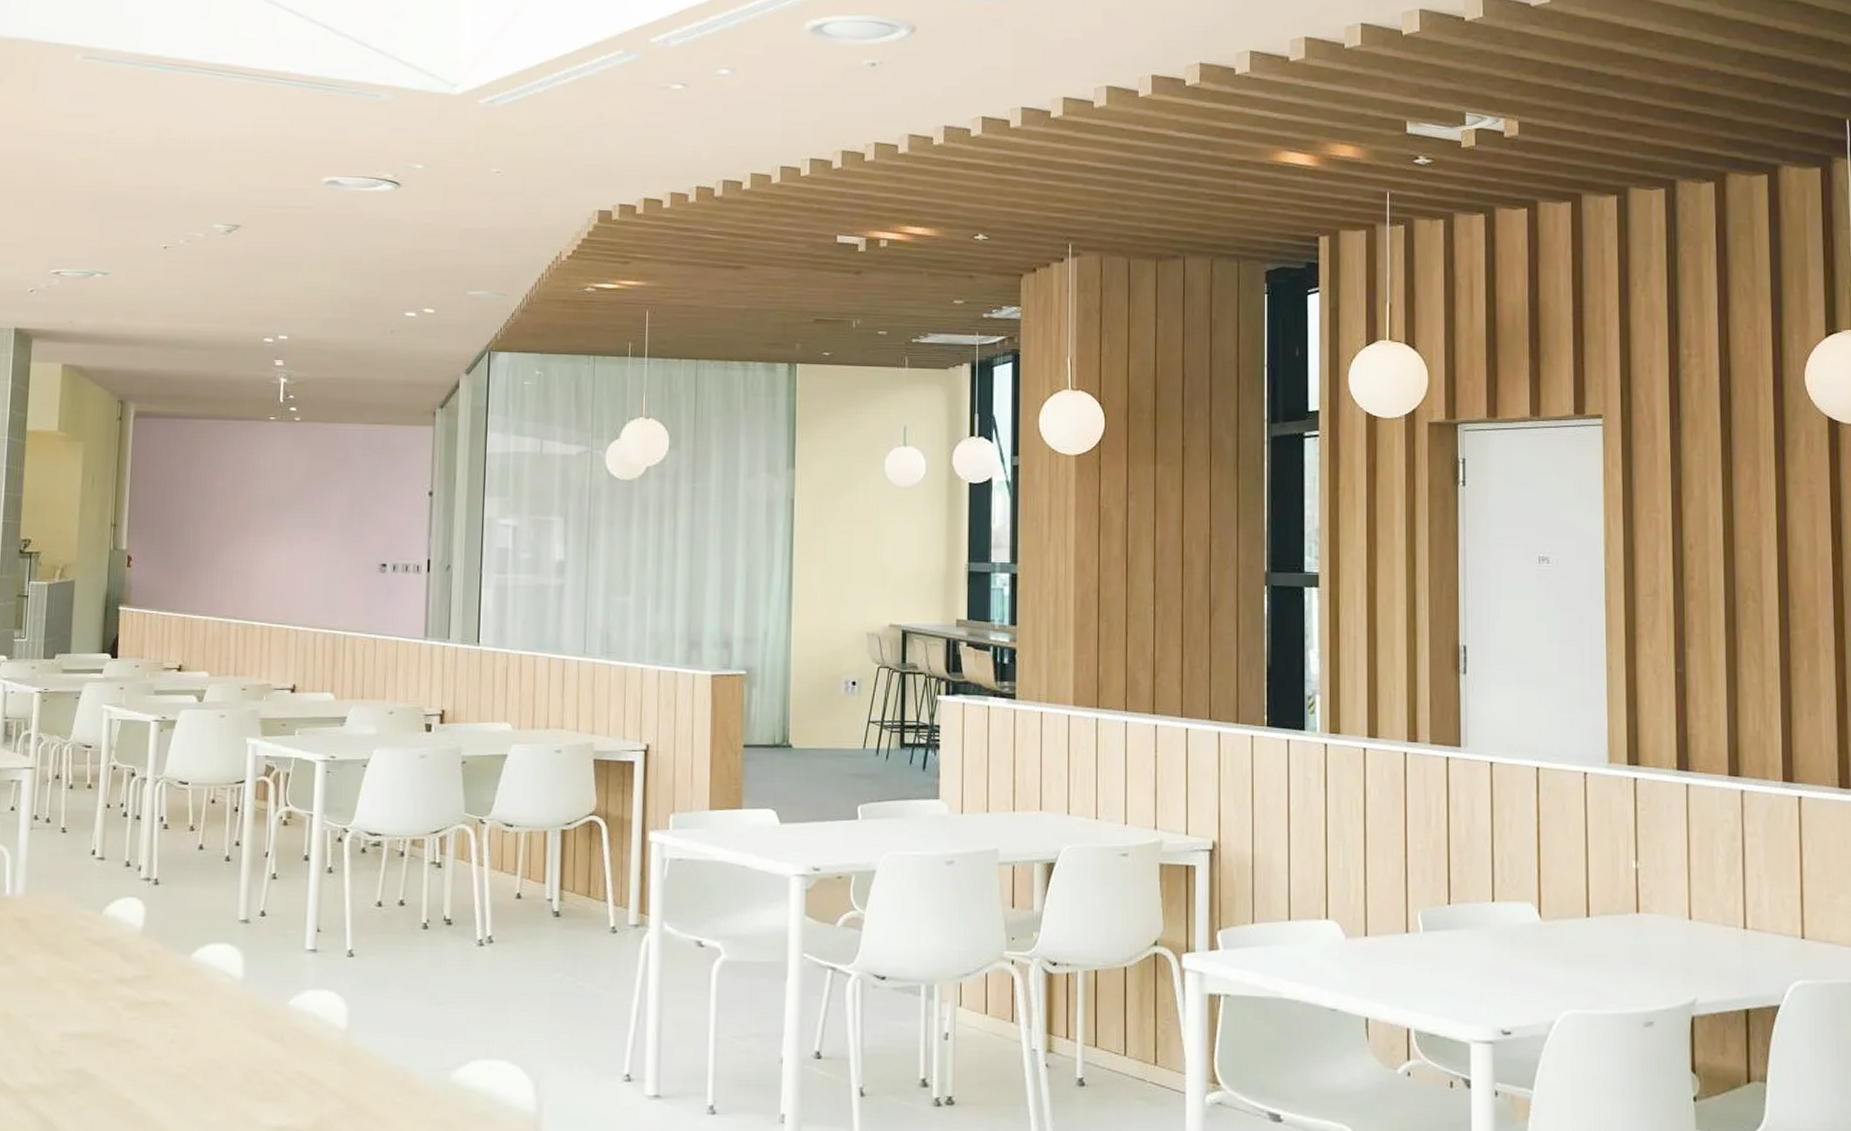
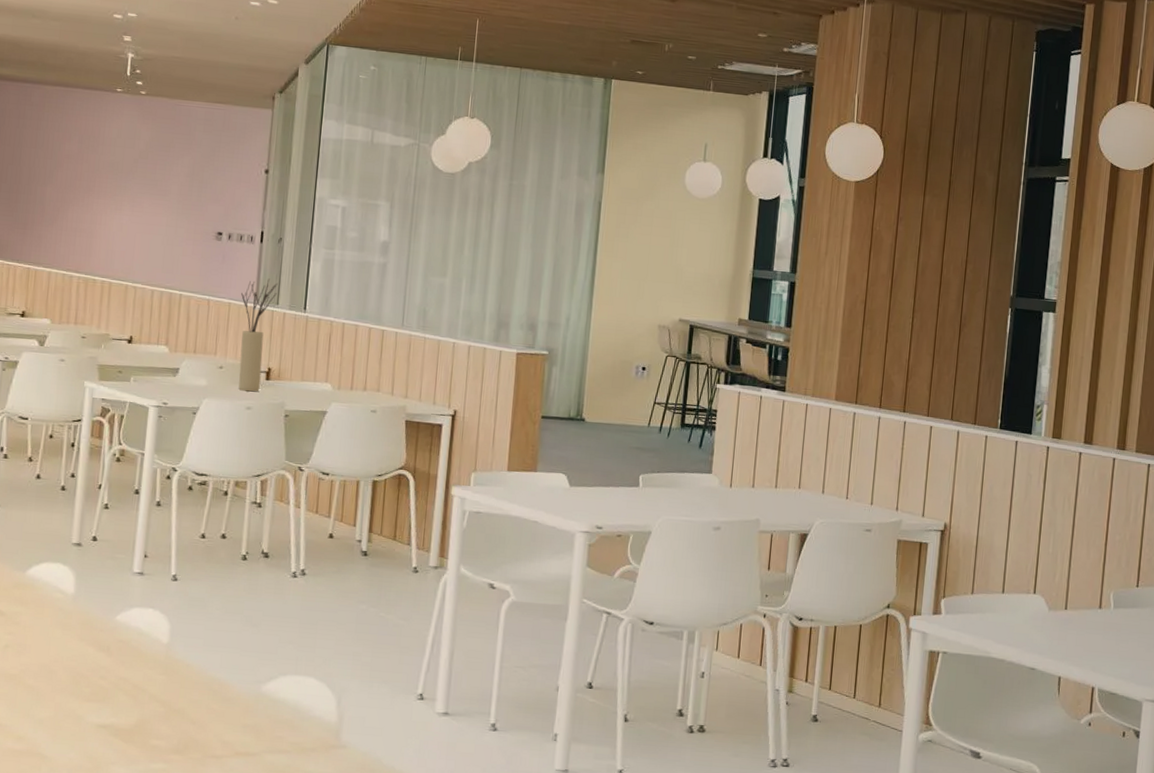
vase: none [409,611,448,738] -> present [238,278,278,392]

